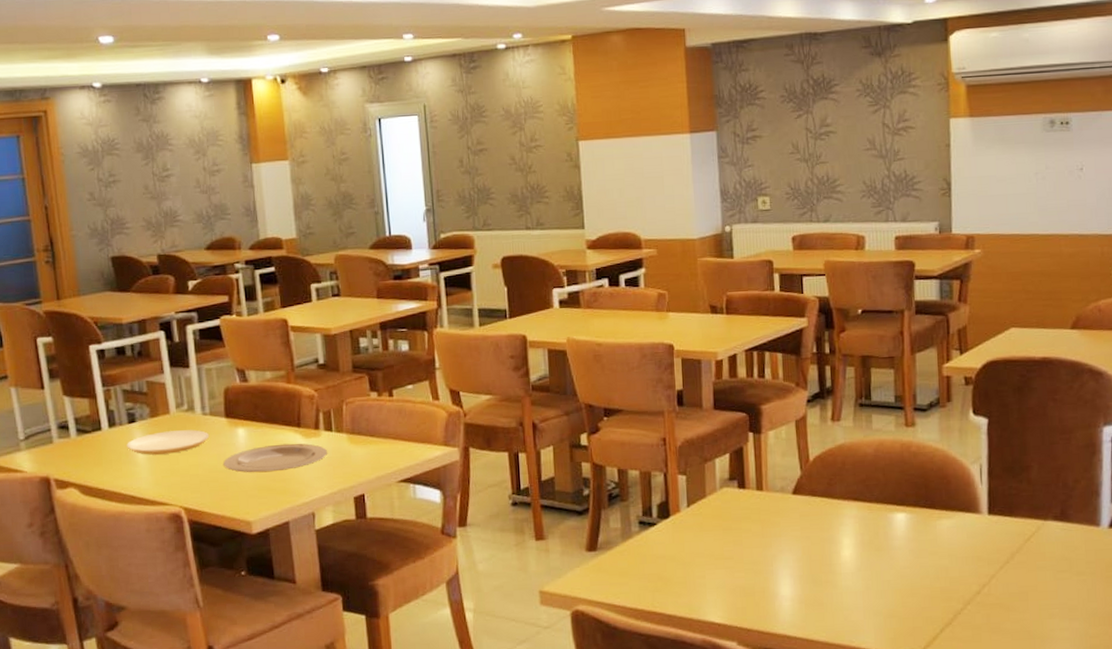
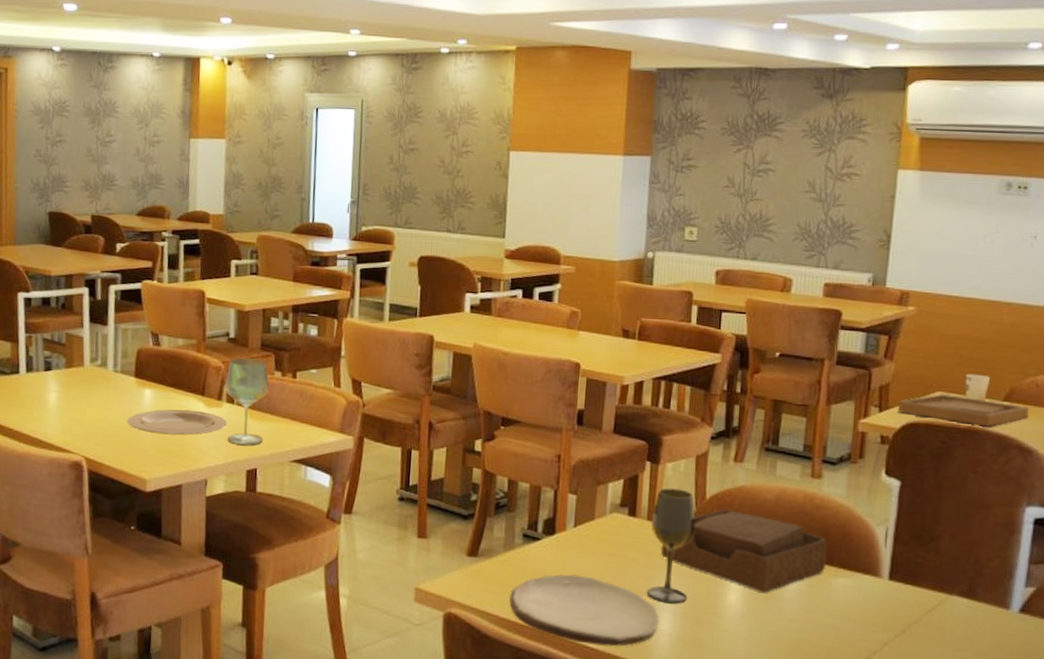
plate: present [127,429,210,455] -> none [40,382,118,405]
wine glass: none [320,382,368,472] -> present [224,358,270,446]
plate: none [632,554,780,621] -> present [509,574,660,647]
wine glass: none [760,455,803,568] -> present [647,488,696,603]
napkin holder: none [773,468,930,544] -> present [660,509,828,593]
tray: none [976,329,1096,357] -> present [897,394,1030,428]
cup: none [1034,306,1057,332] -> present [965,373,990,401]

